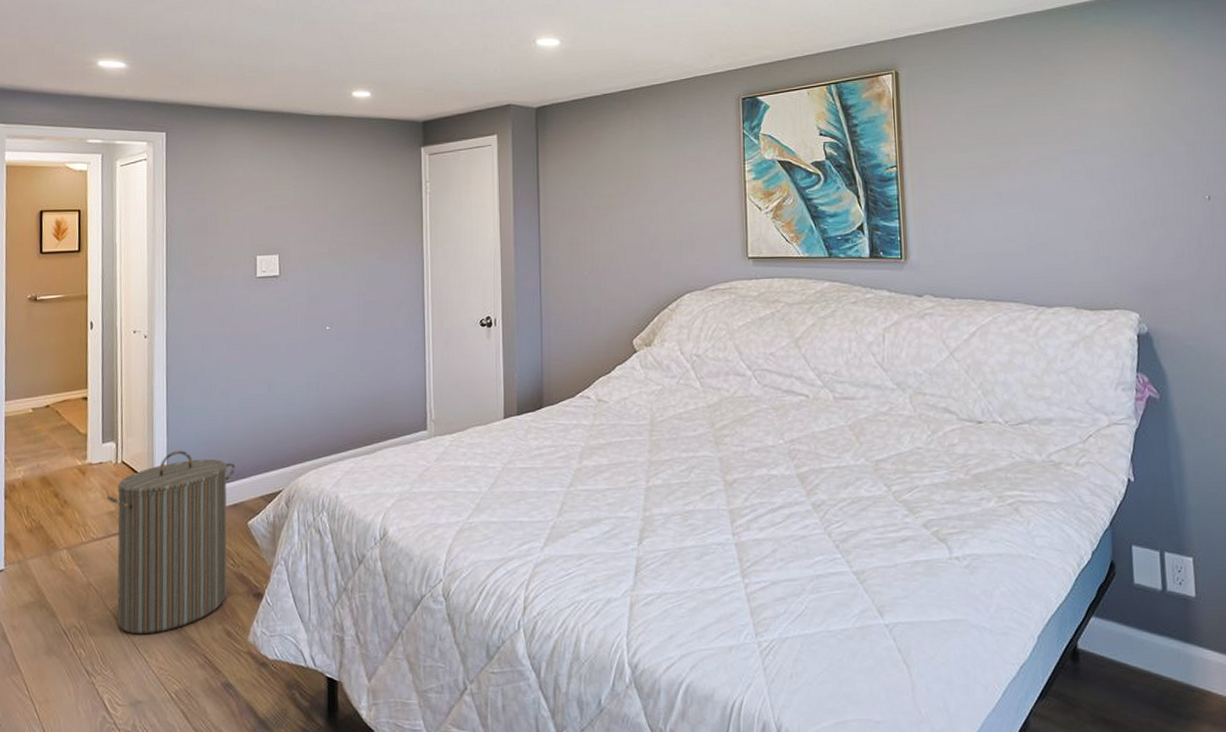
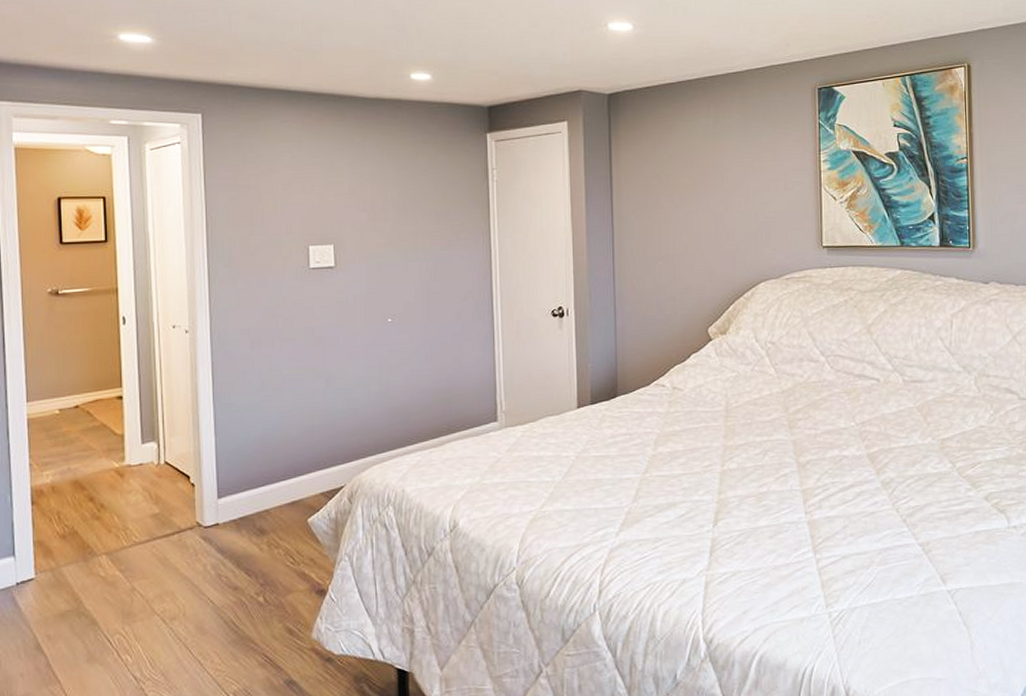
laundry hamper: present [106,450,236,635] -> none [149,448,293,637]

